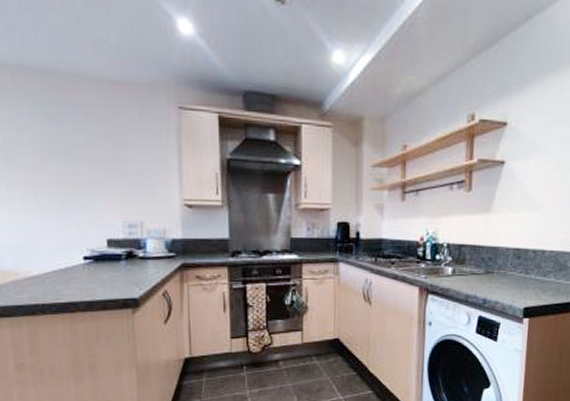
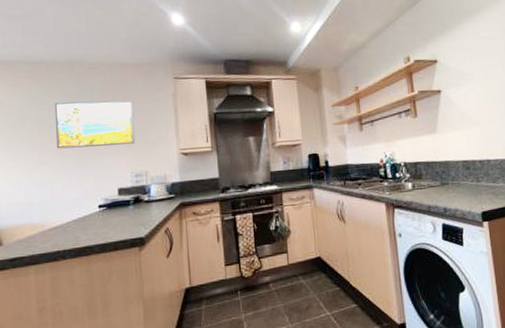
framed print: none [25,122,128,188] -> present [55,100,135,149]

